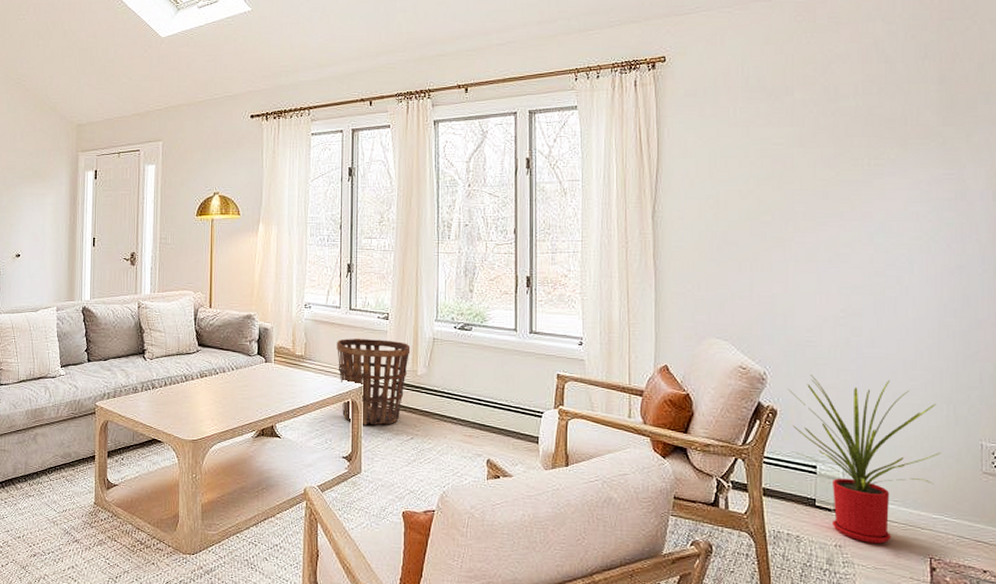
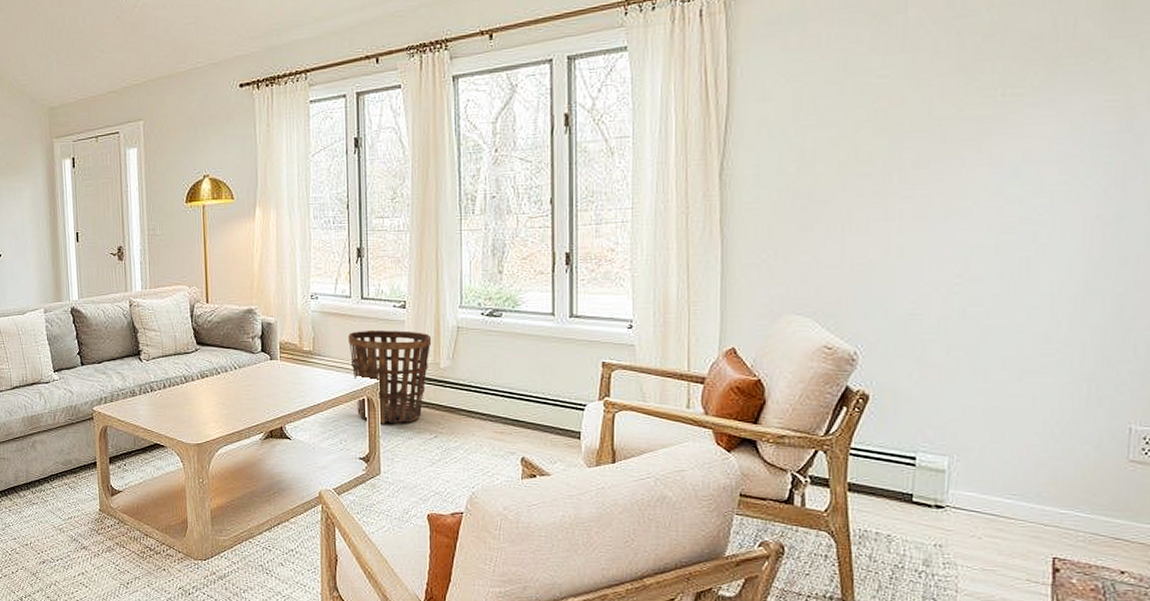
house plant: present [787,374,941,544] -> none [883,353,1076,543]

